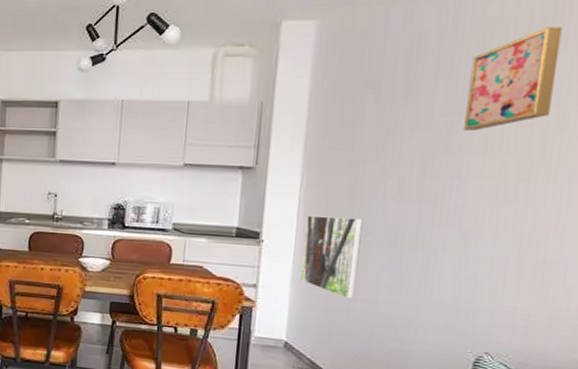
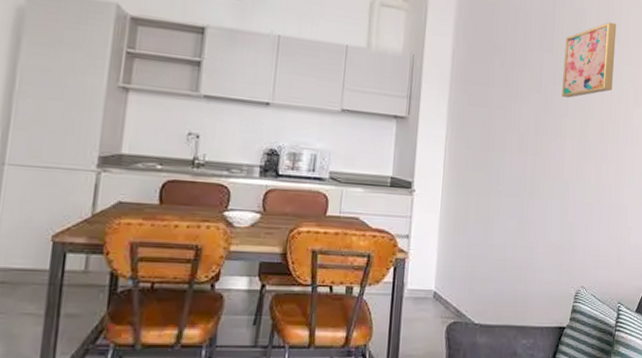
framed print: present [300,215,363,299] -> none [446,166,495,246]

